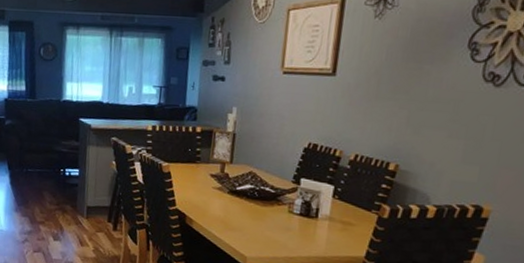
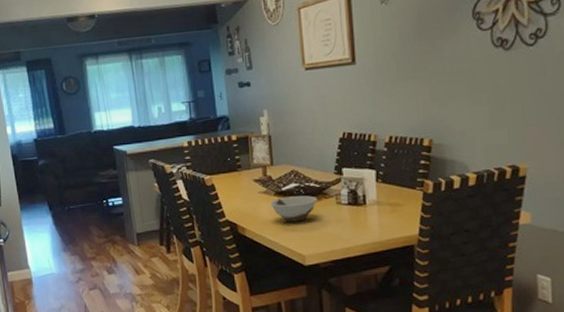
bowl: none [222,196,270,224] -> present [270,195,317,222]

